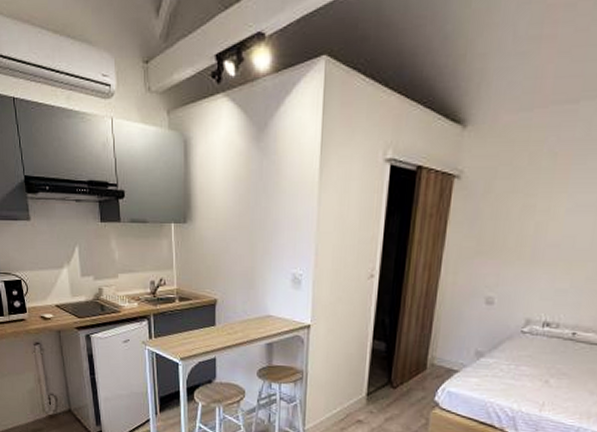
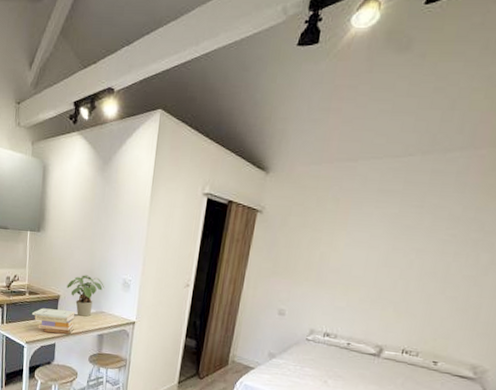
books: none [184,316,237,346] -> present [31,308,75,335]
potted plant: none [224,272,271,324] -> present [66,275,105,317]

